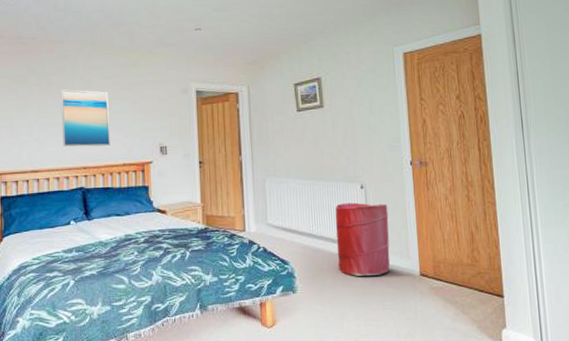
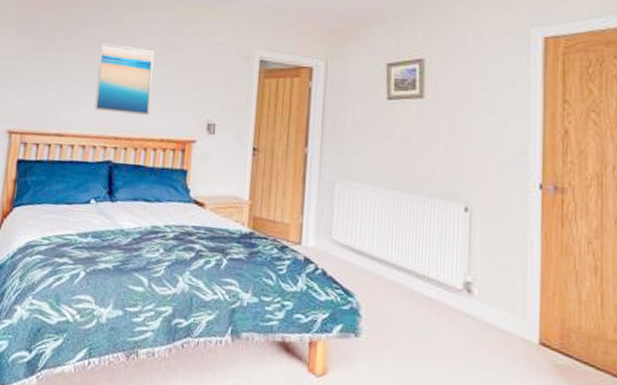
laundry hamper: present [335,202,390,276] -> none [421,227,501,334]

